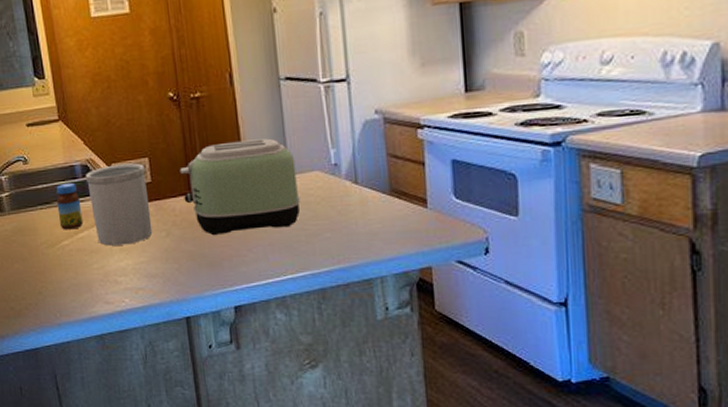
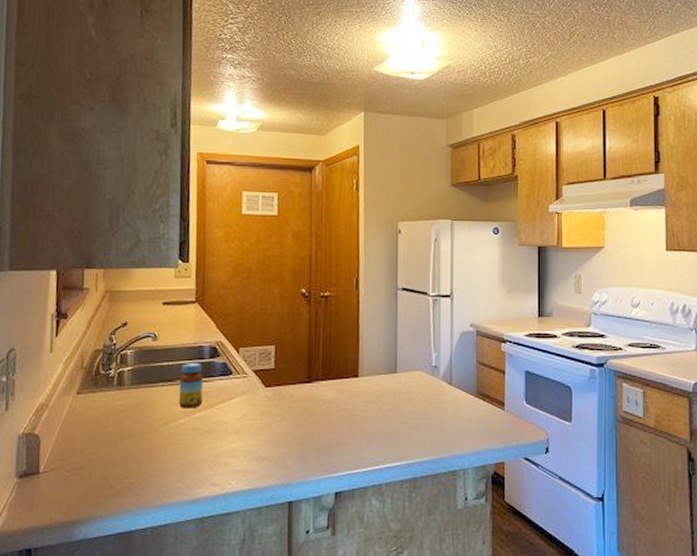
utensil holder: present [85,163,153,246] -> none [212,349,270,427]
toaster: present [179,138,300,236] -> none [302,338,404,423]

